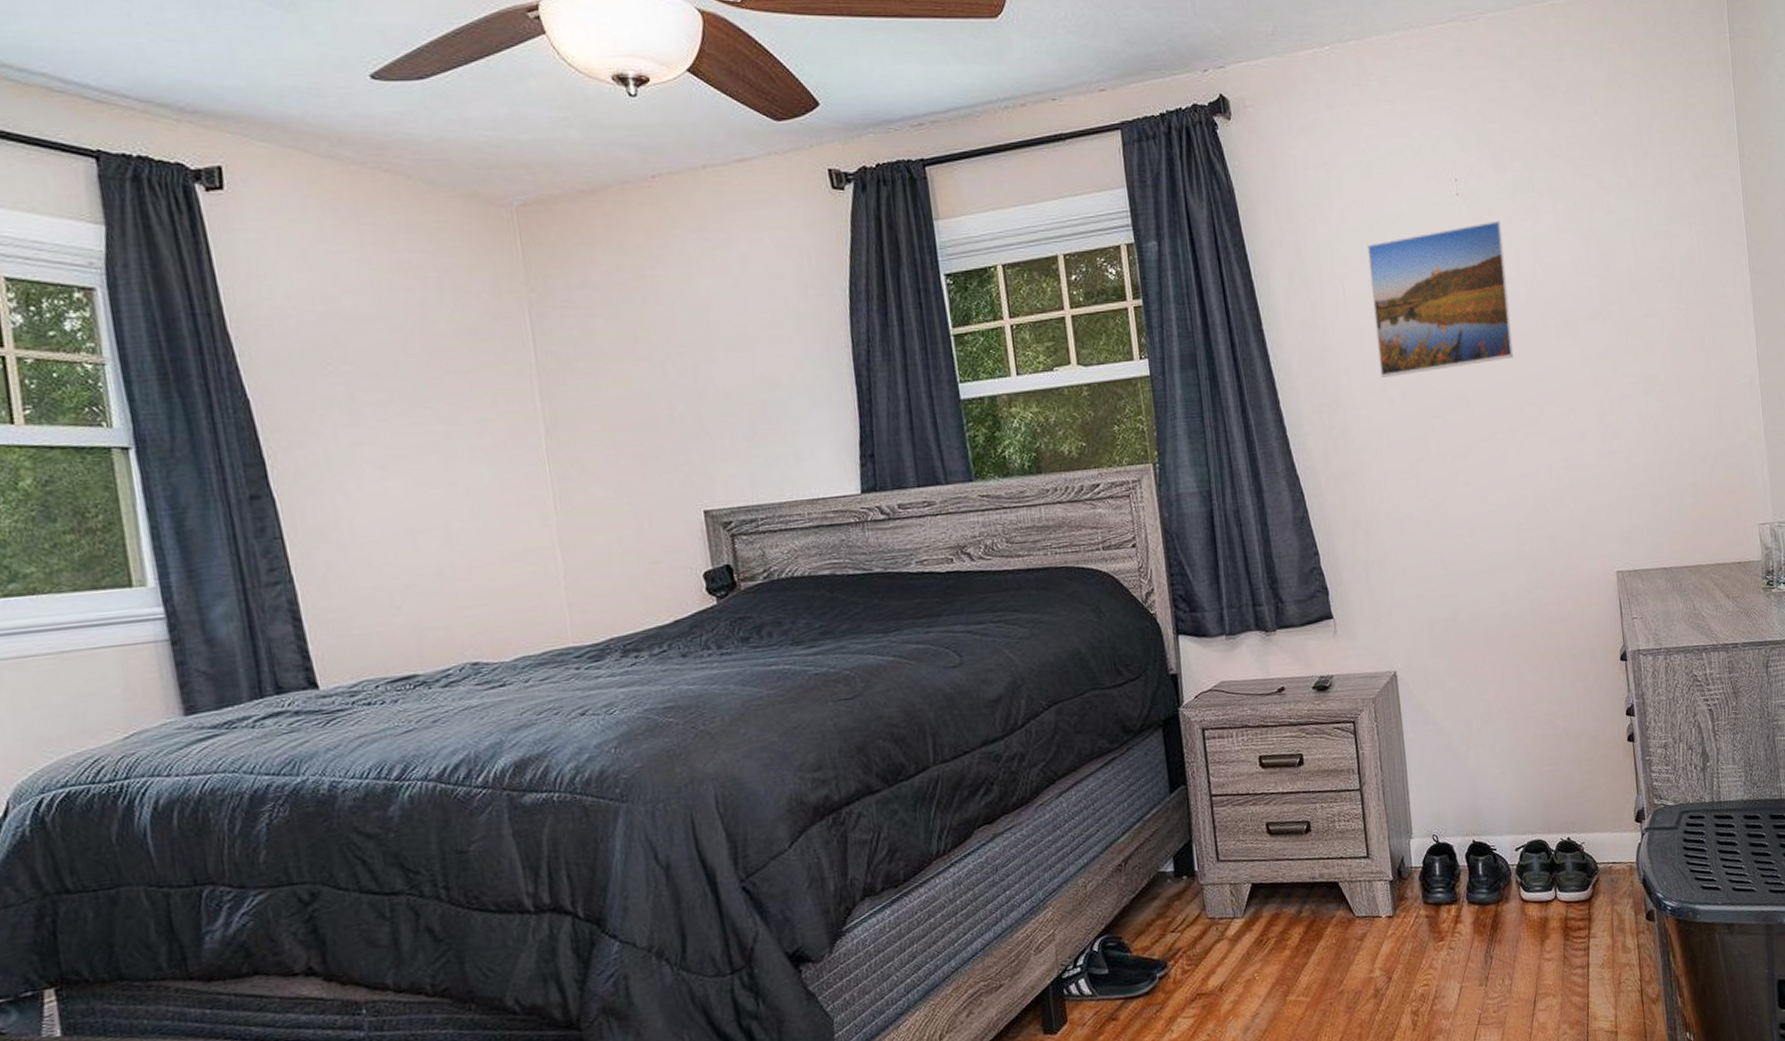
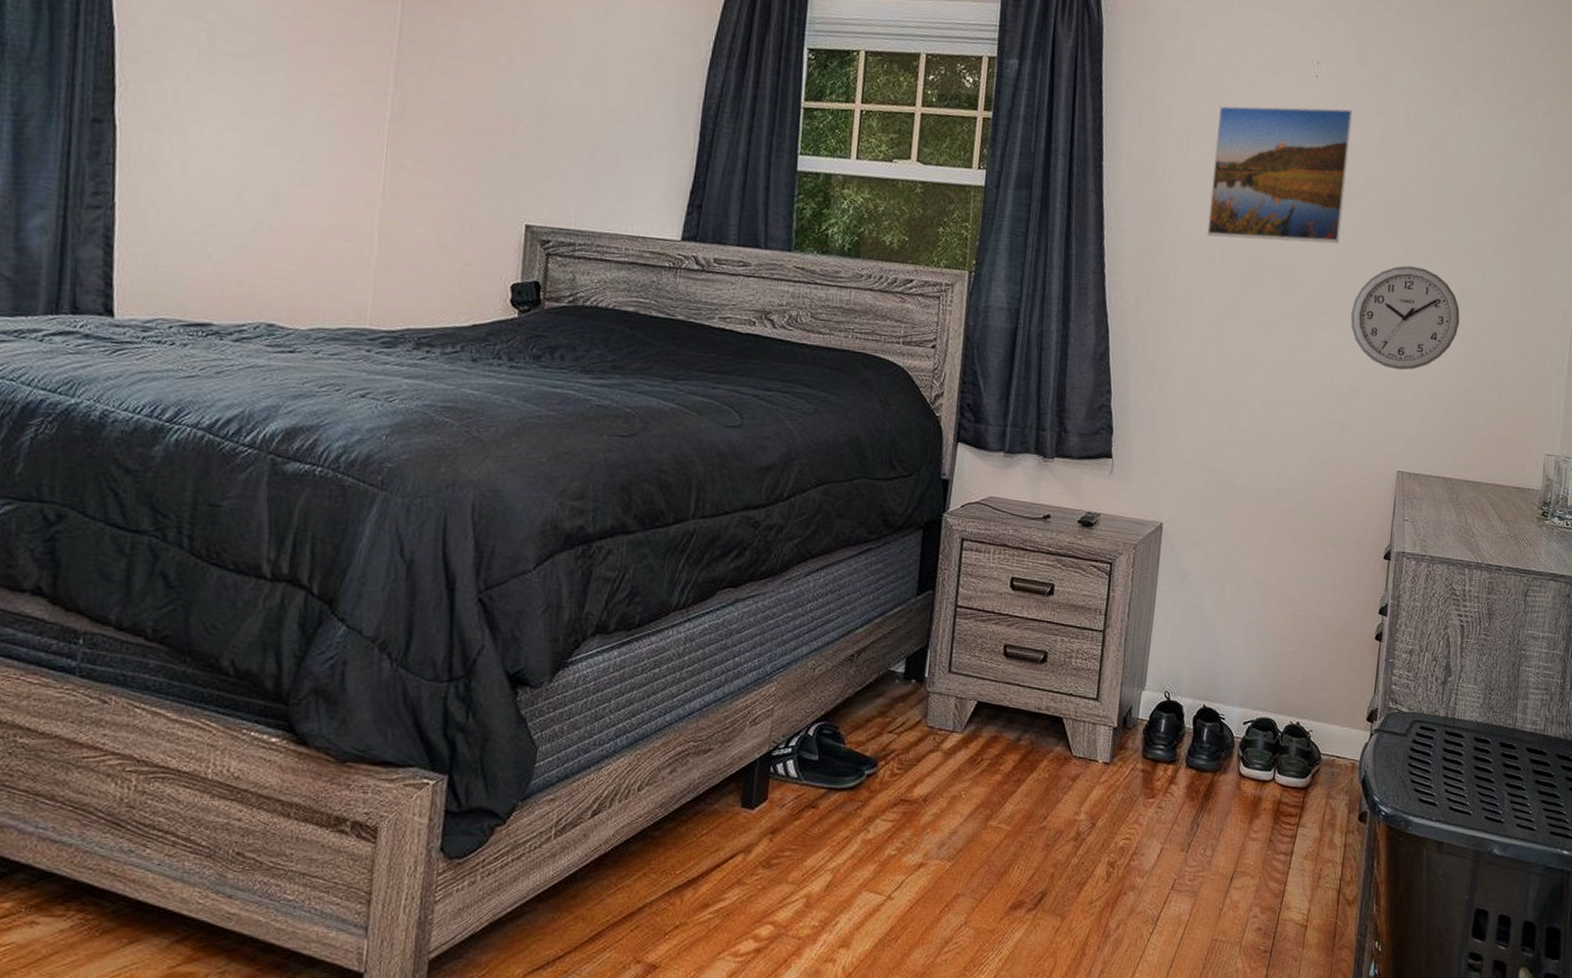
wall clock: none [1539,364,1649,472] -> present [1350,265,1460,370]

